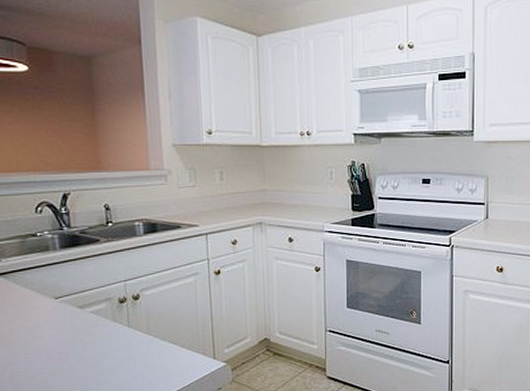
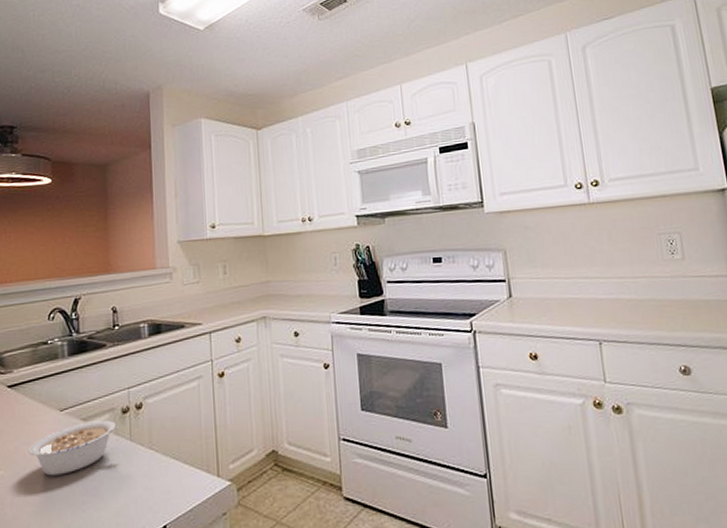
legume: none [24,308,124,356] -> present [28,420,127,476]

